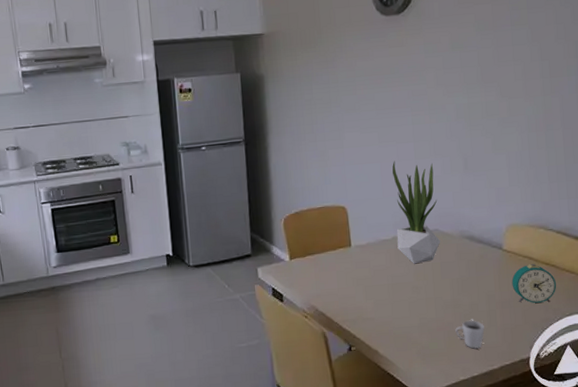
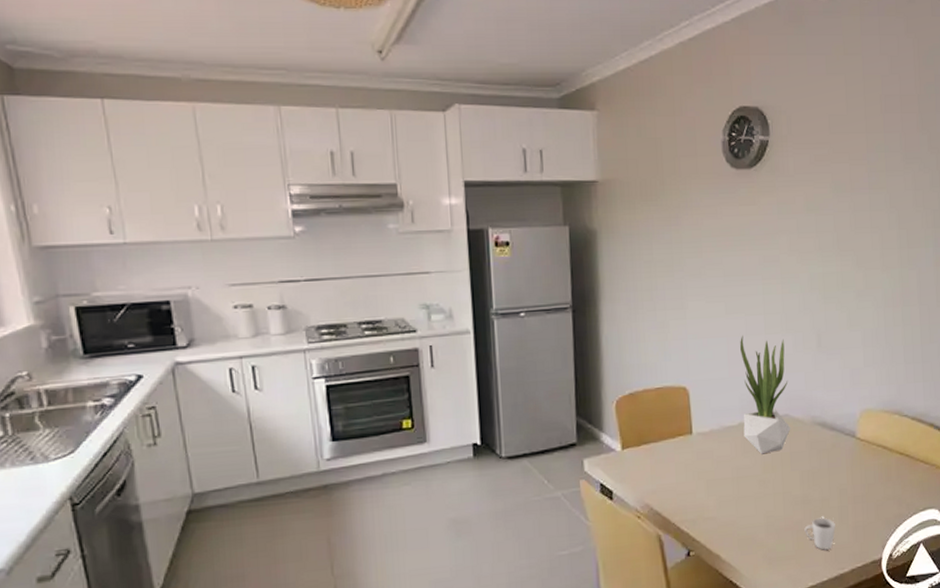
alarm clock: present [511,264,557,303] -> none [865,454,911,497]

